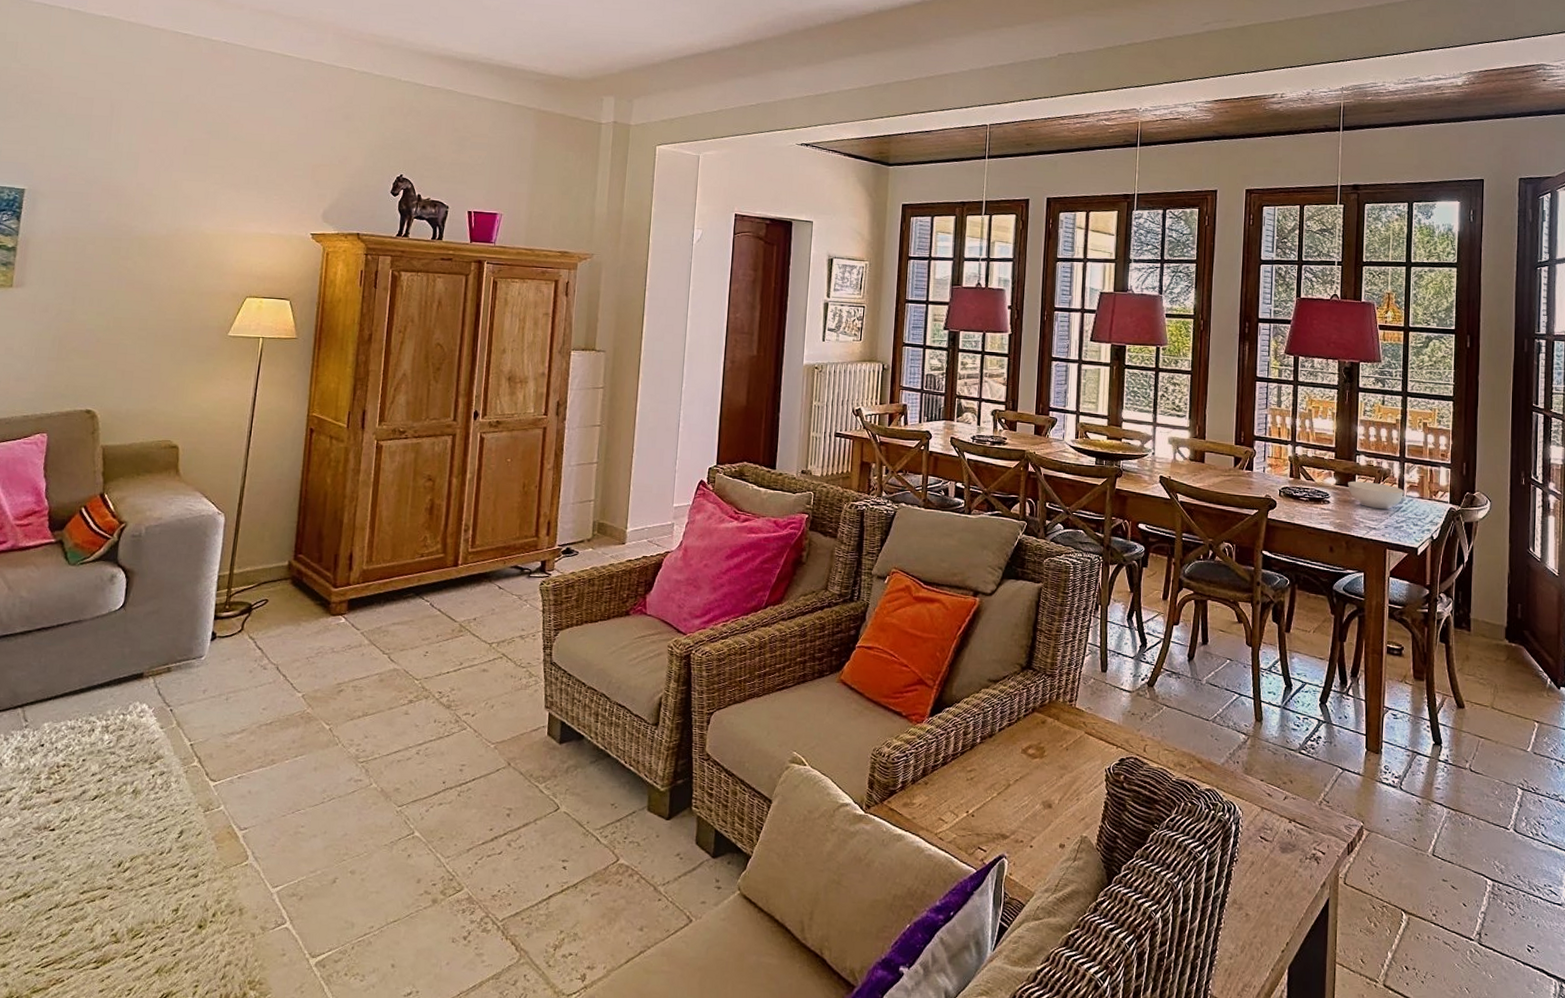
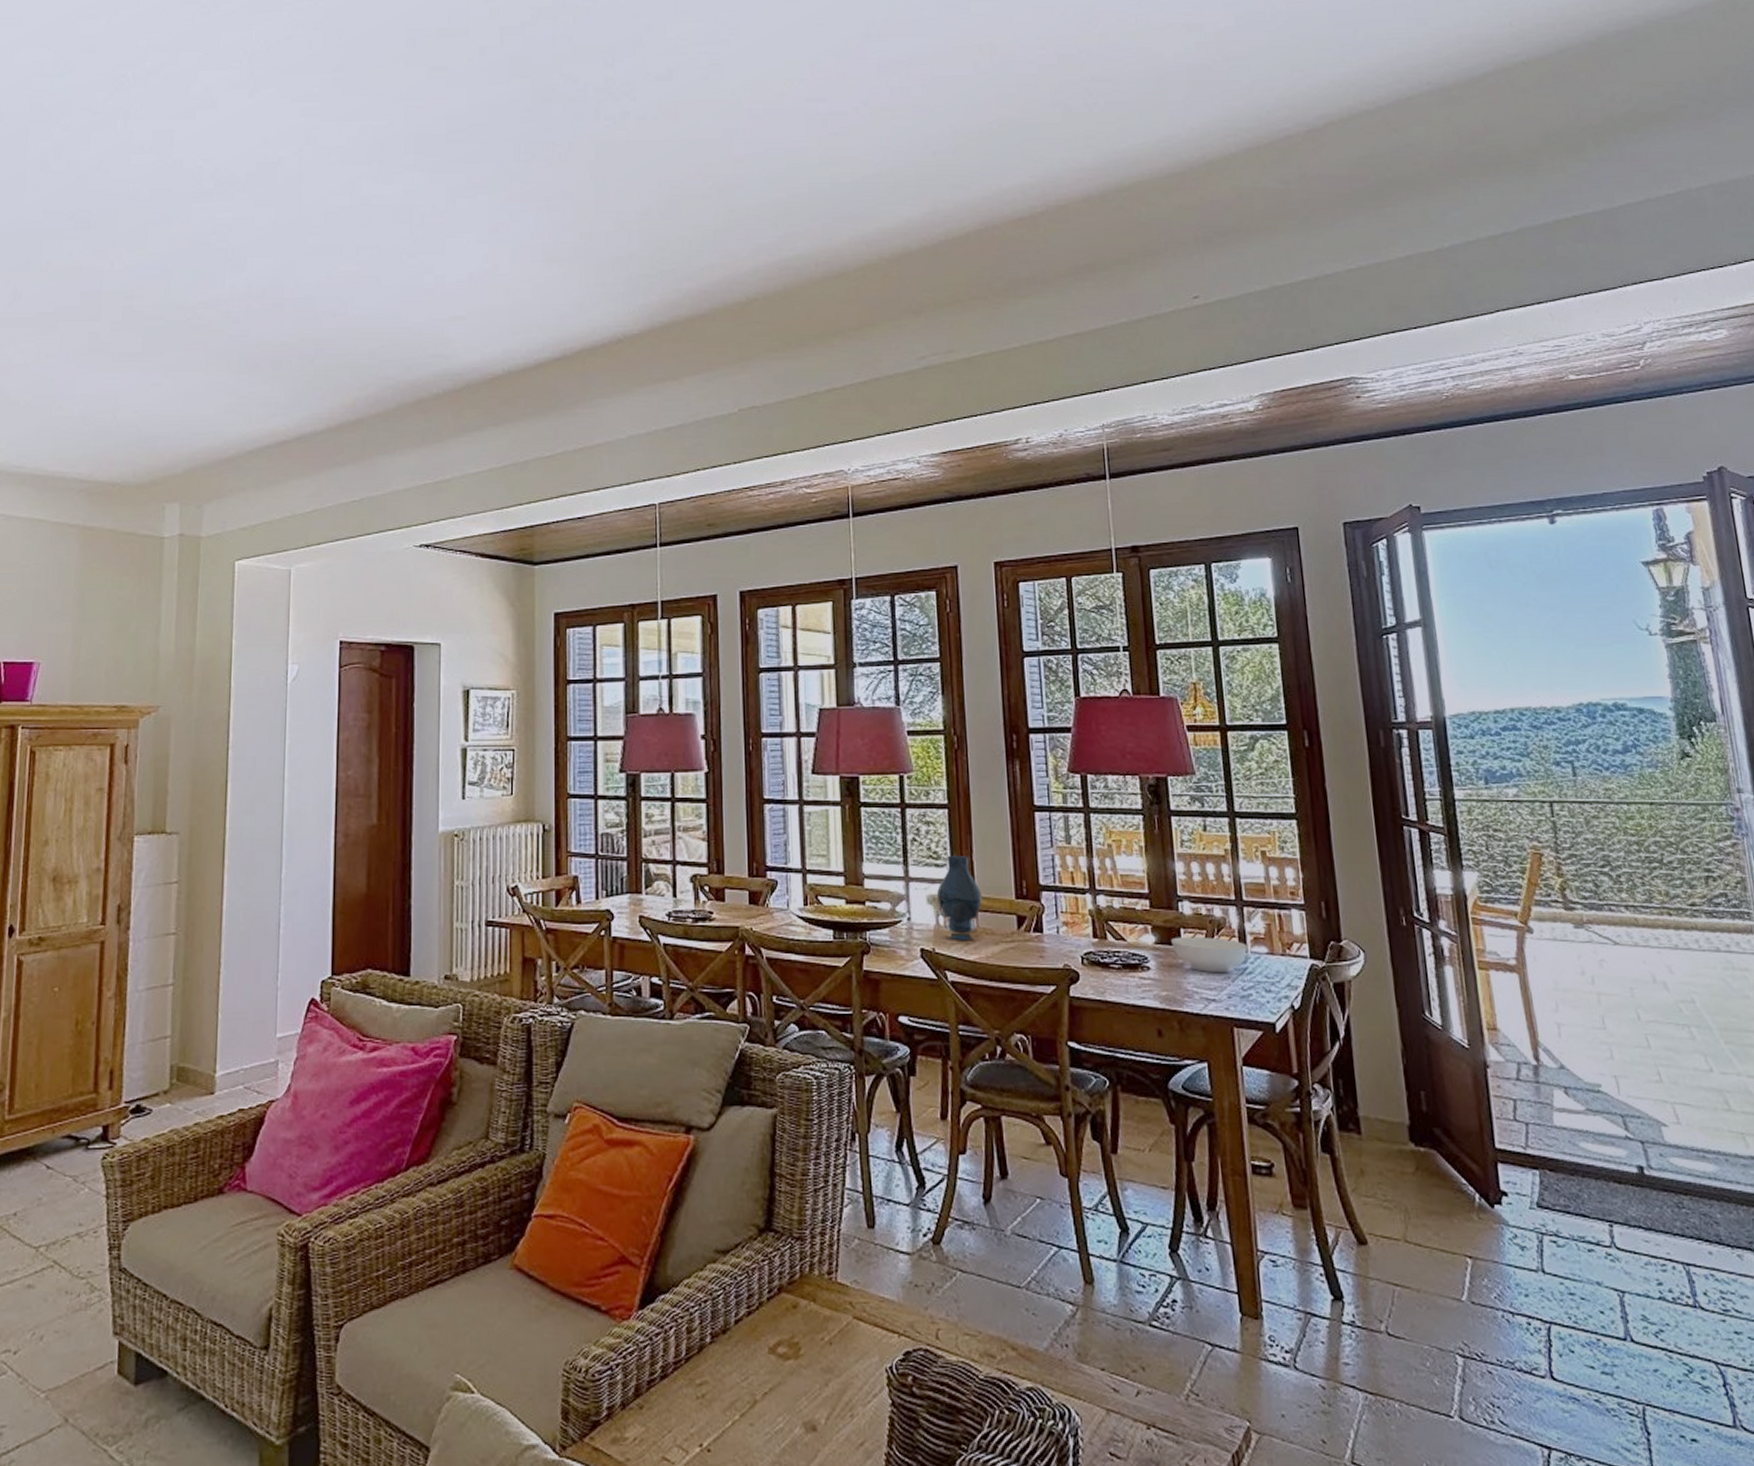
vase: none [1176,409,1210,472] -> present [937,855,982,940]

